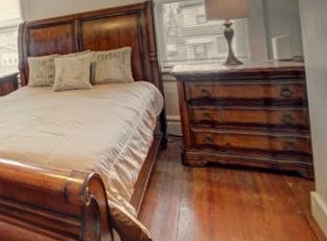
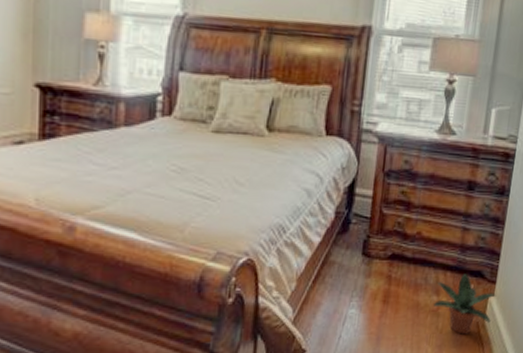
potted plant: none [254,174,319,226] -> present [433,273,497,335]

